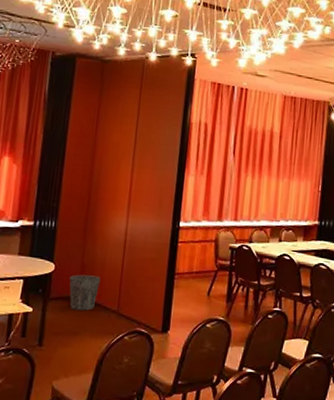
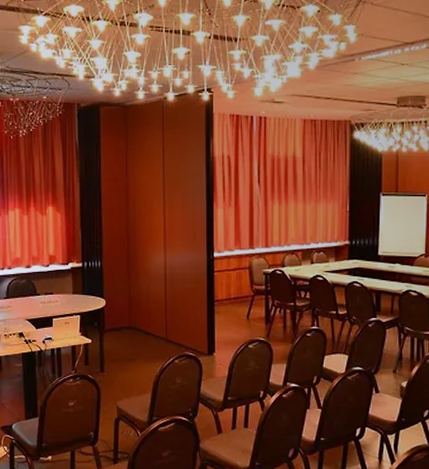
waste bin: present [69,274,100,311] -> none [120,307,147,339]

